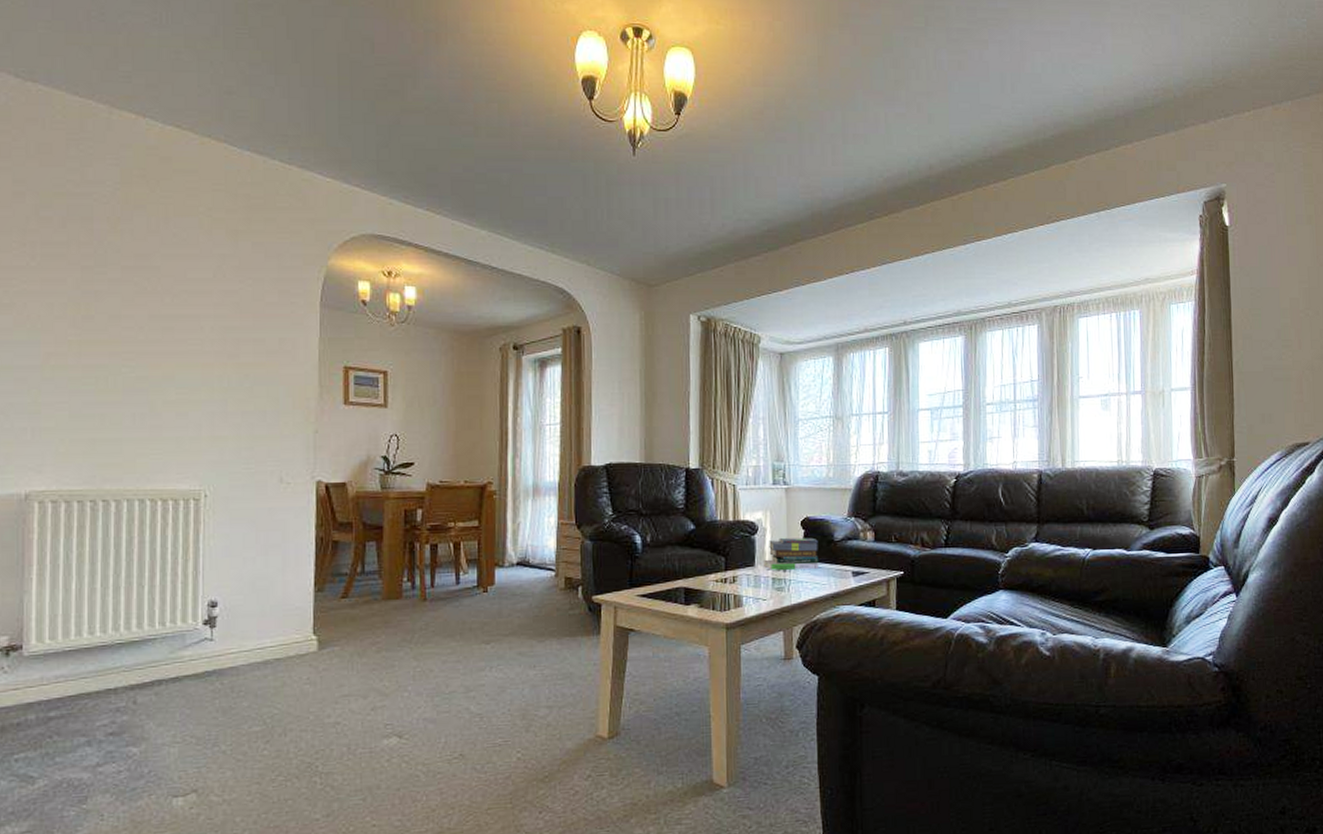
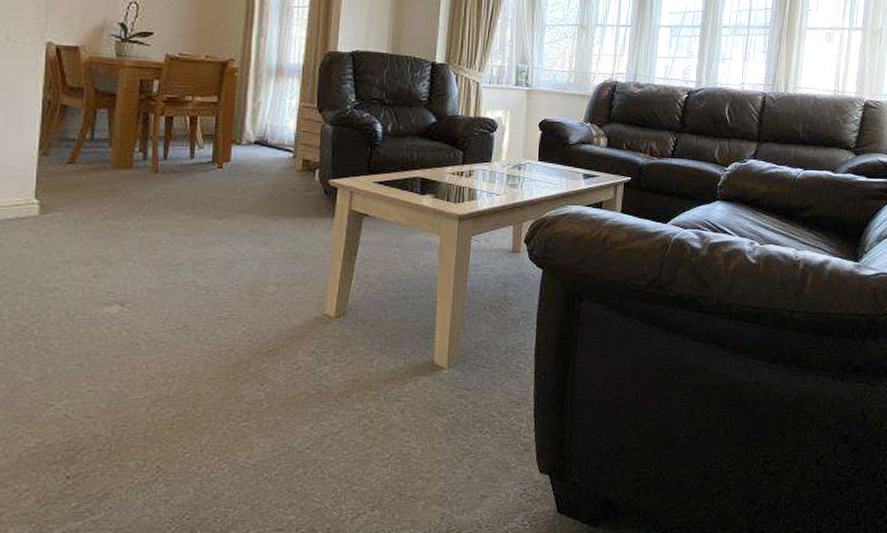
books: present [764,537,819,571] -> none [500,136,554,170]

